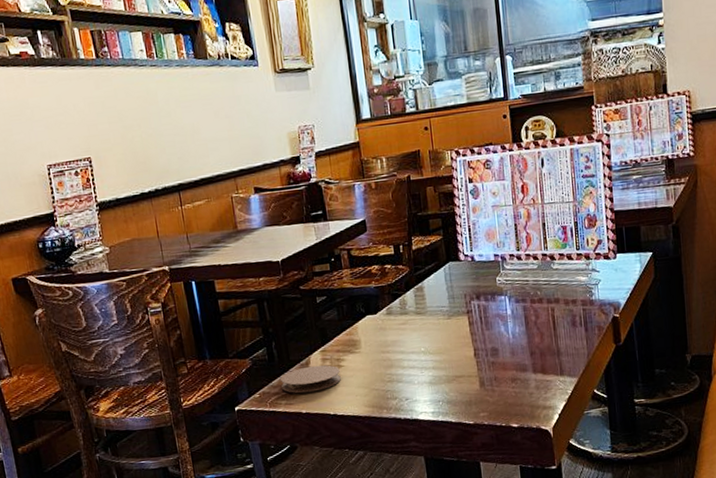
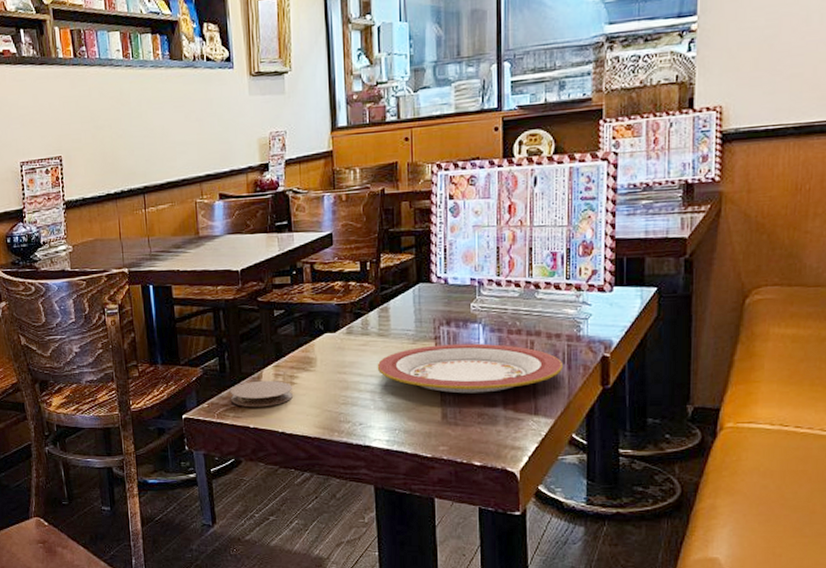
plate: none [417,313,581,362] -> present [377,343,564,394]

